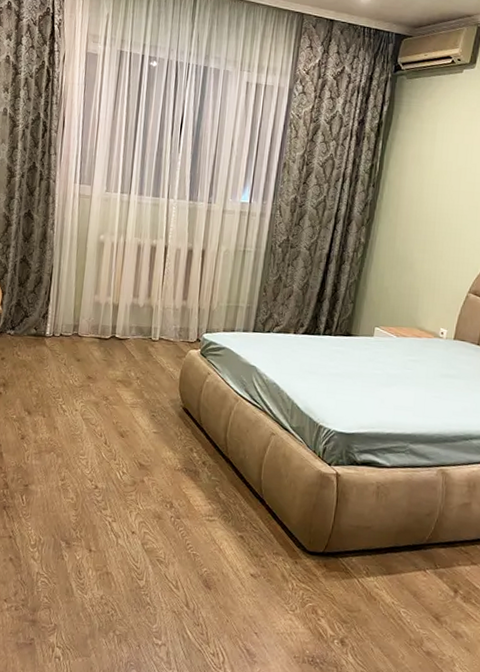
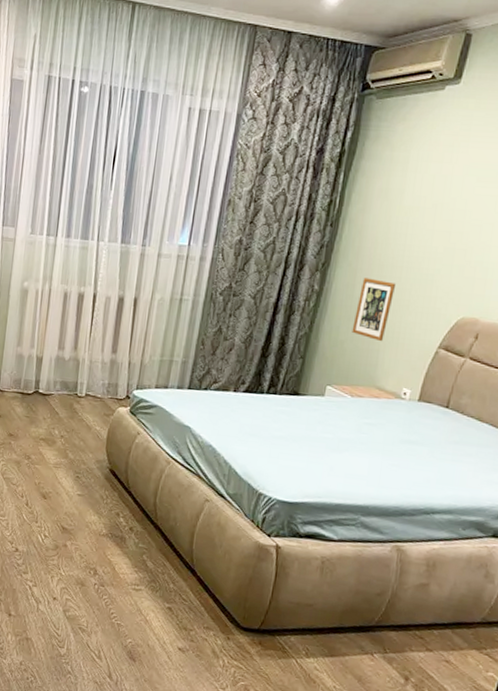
picture frame: none [395,232,430,288] -> present [352,278,395,342]

